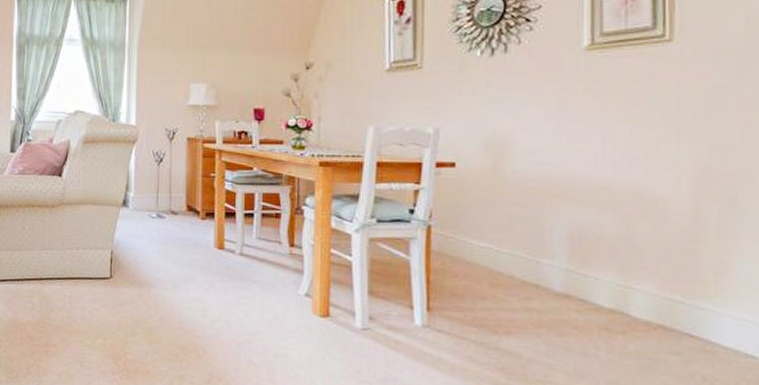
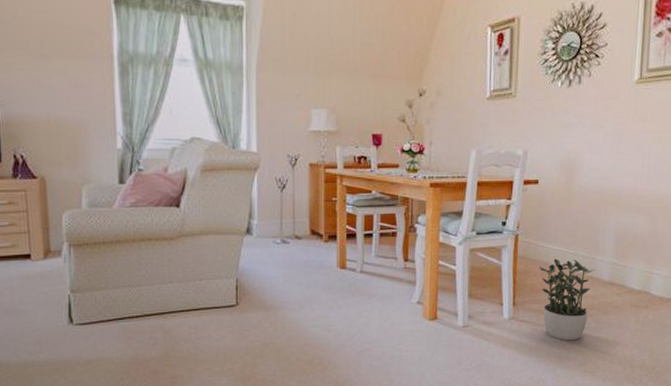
potted plant: none [461,257,543,365] -> present [539,258,596,341]

